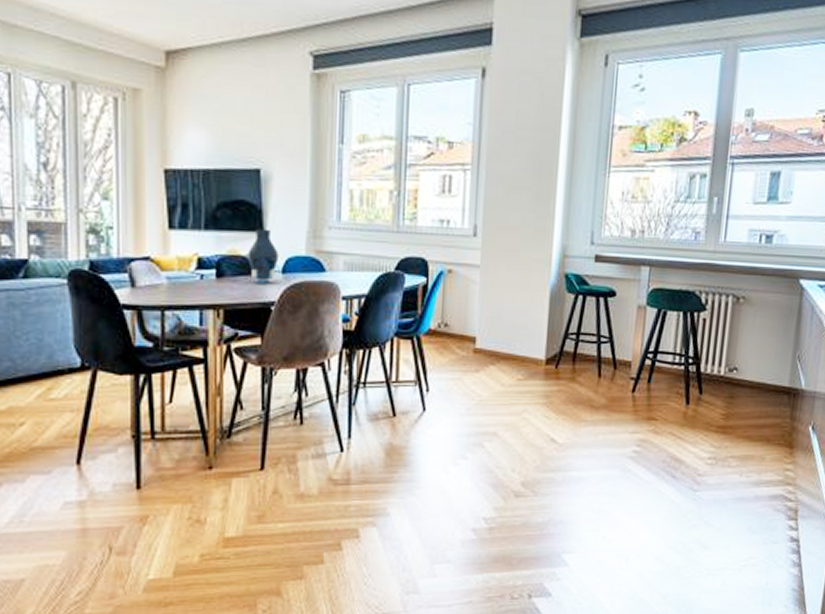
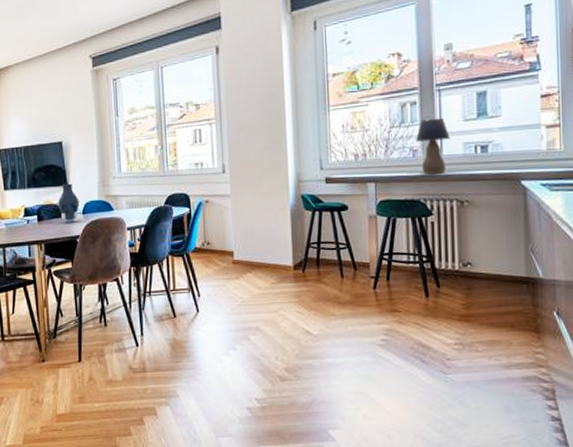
table lamp: none [699,196,738,263] -> present [415,118,451,175]

